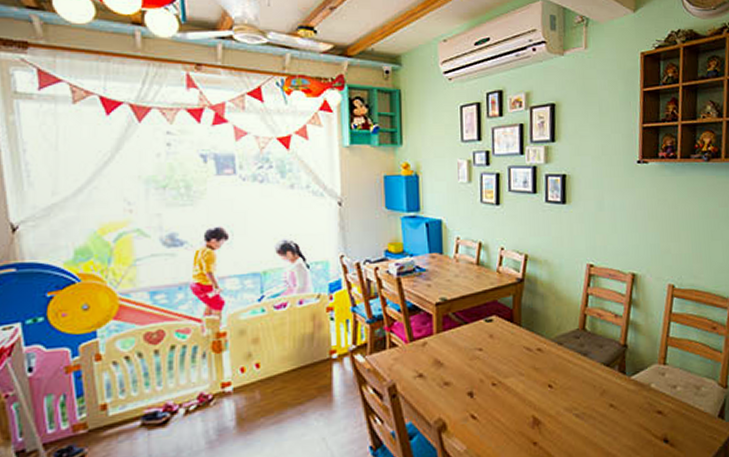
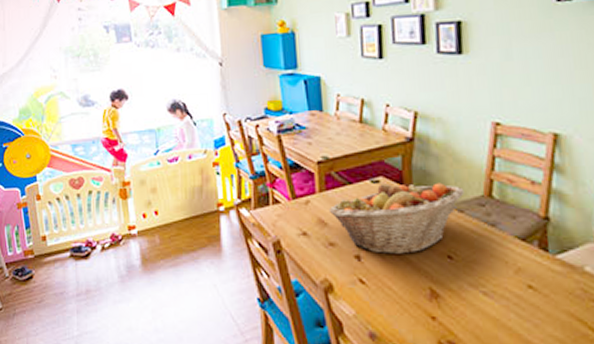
fruit basket: none [445,319,564,389] -> present [328,182,464,254]

